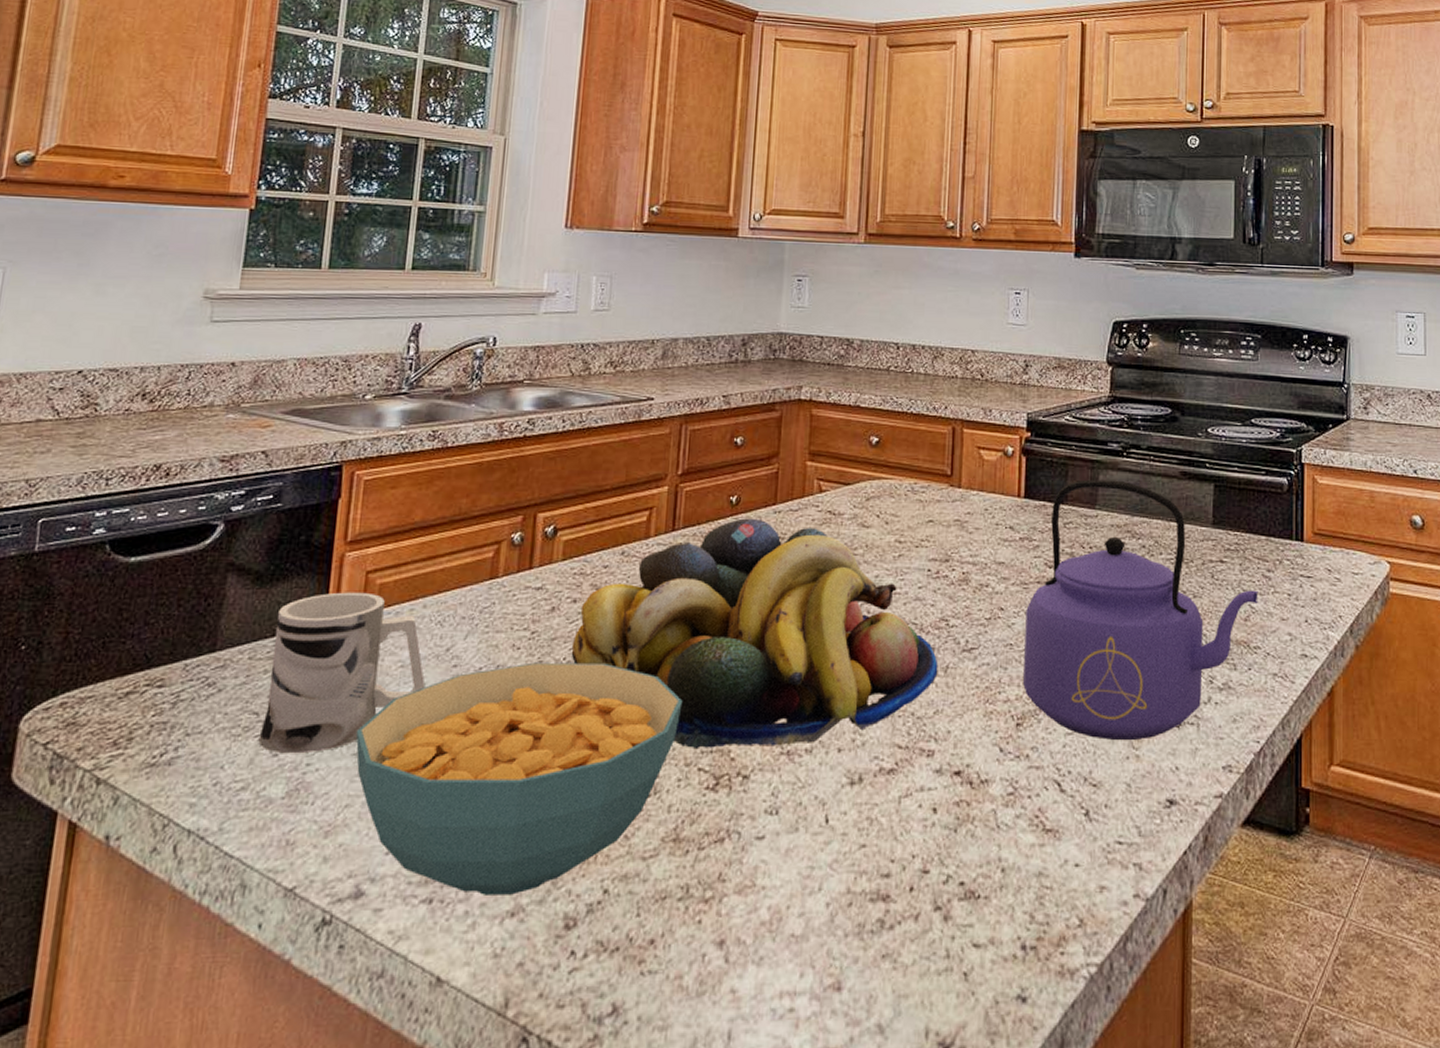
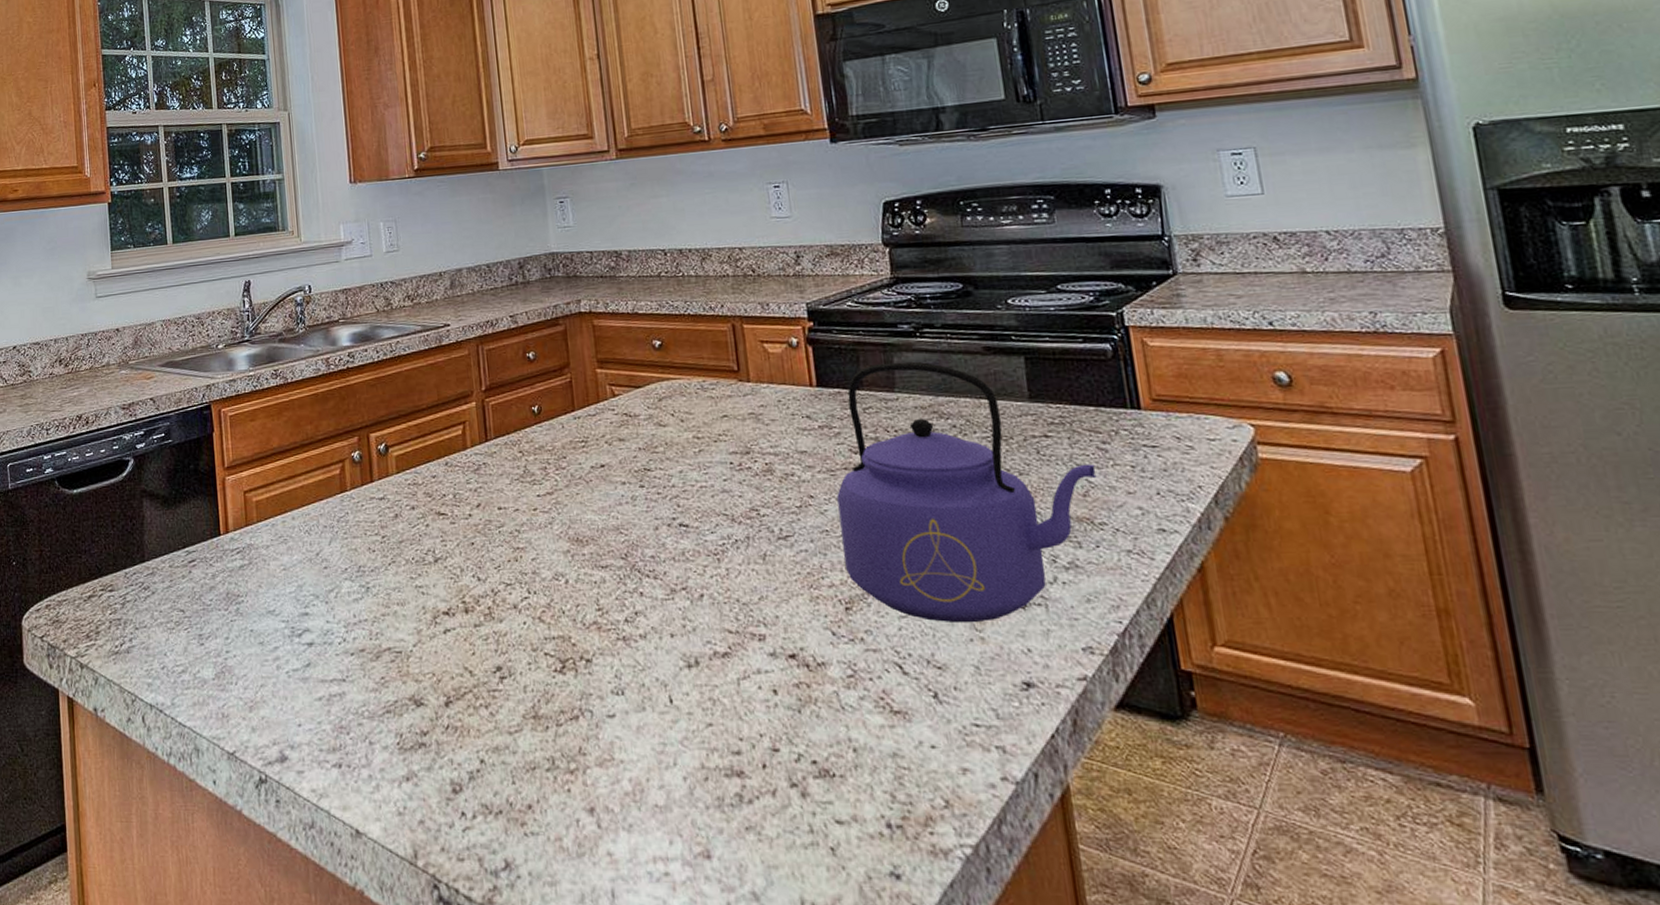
mug: present [258,592,425,754] -> none [184,509,305,643]
cereal bowl: present [355,662,683,895] -> none [258,561,521,762]
fruit bowl: present [571,518,938,750] -> none [417,425,757,636]

